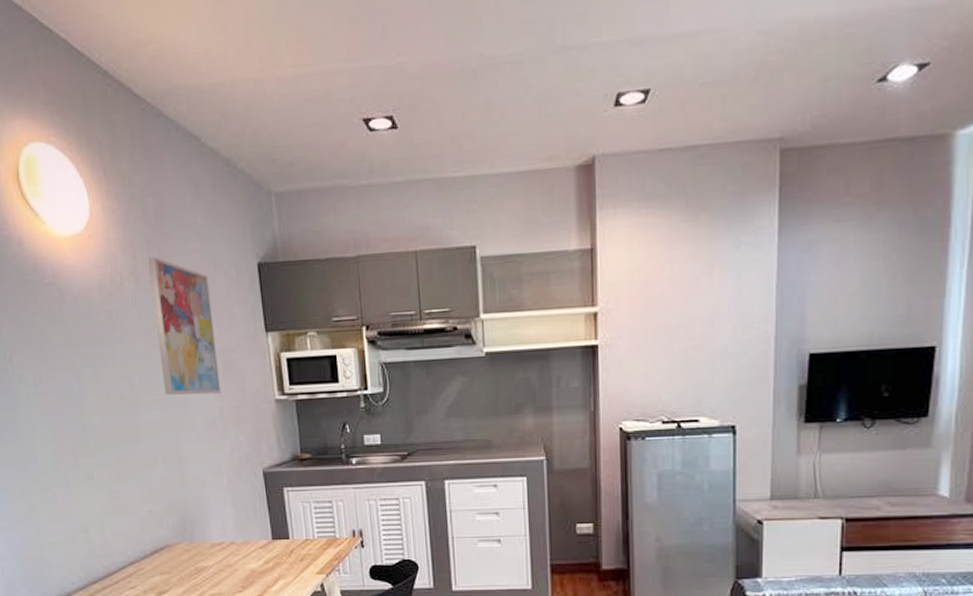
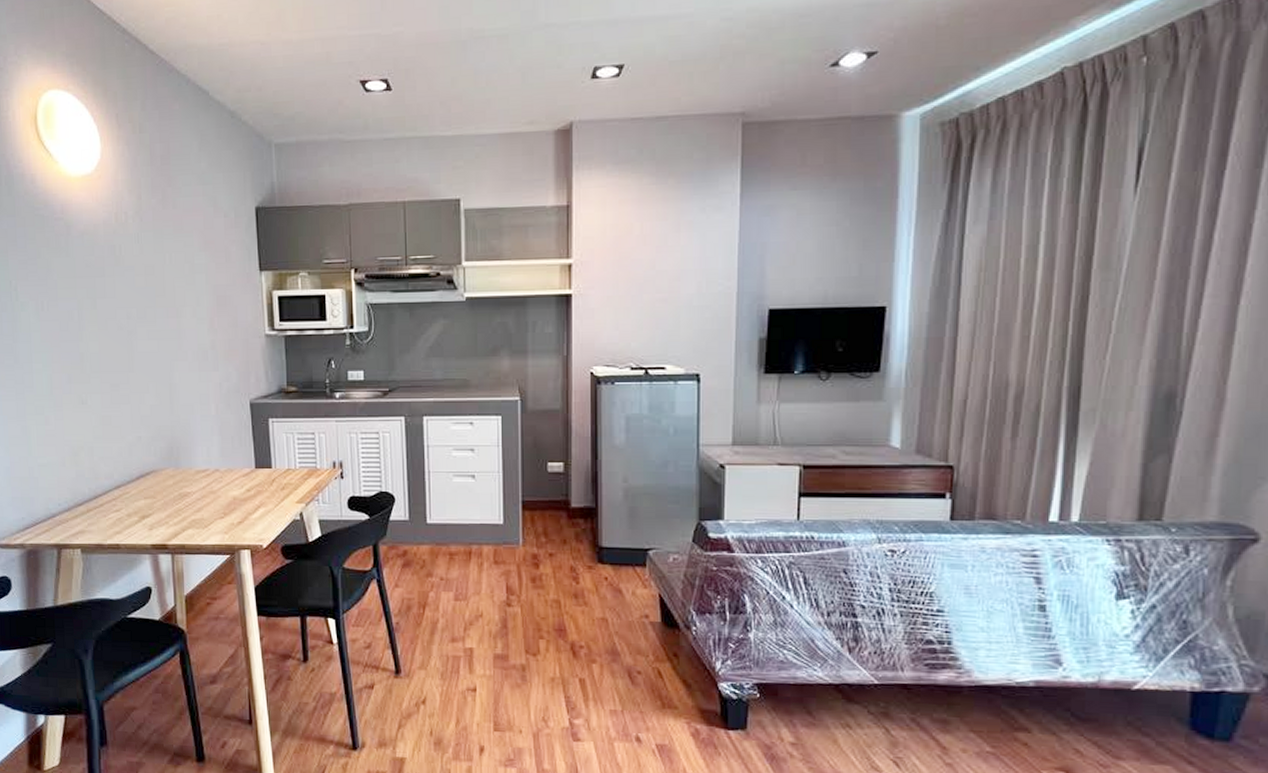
wall art: present [148,256,222,395] -> none [153,197,215,328]

